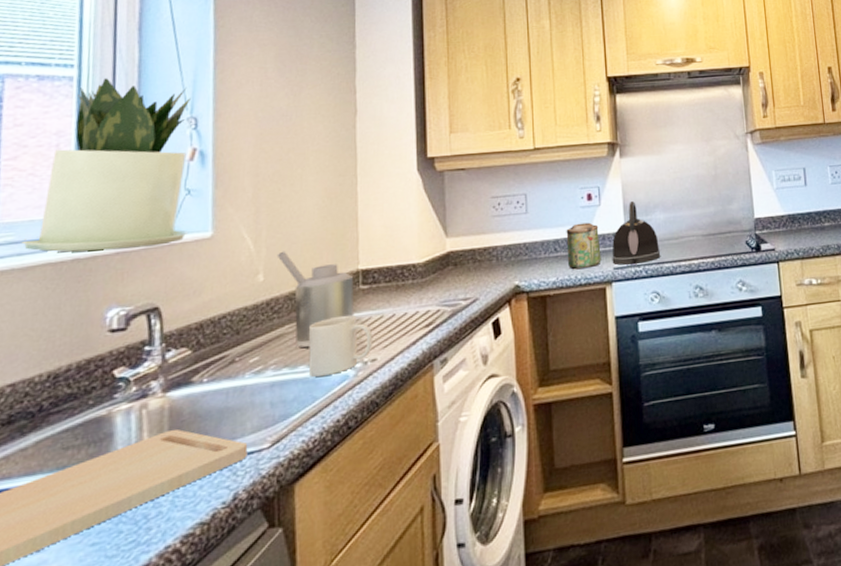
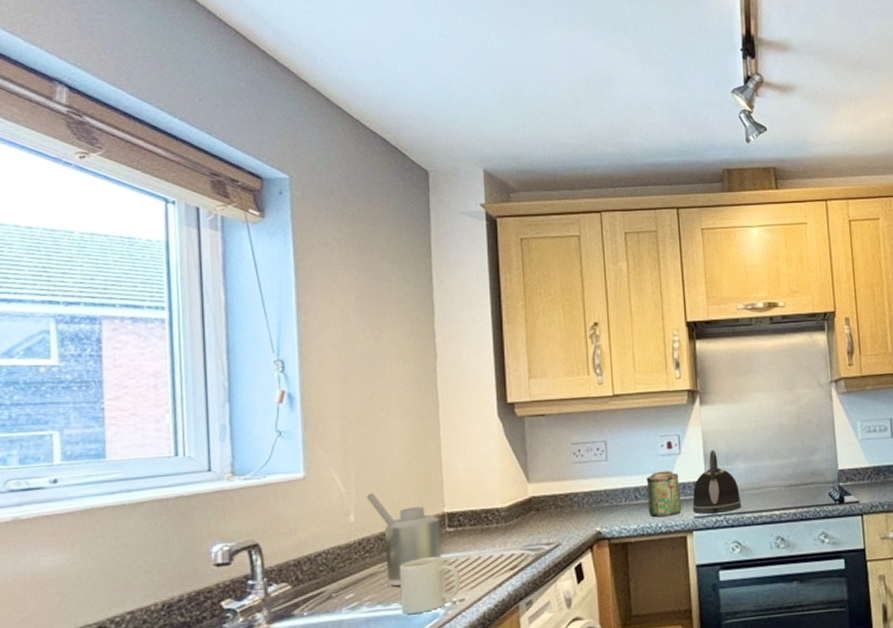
planter: present [21,78,191,253] -> none [129,320,282,490]

